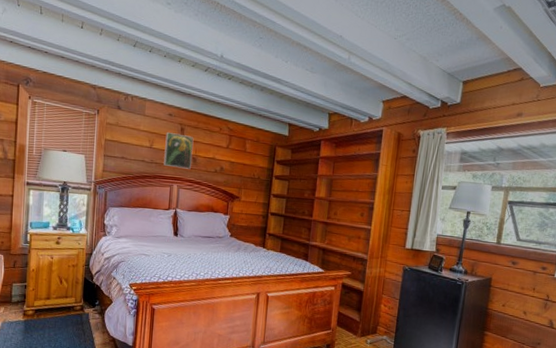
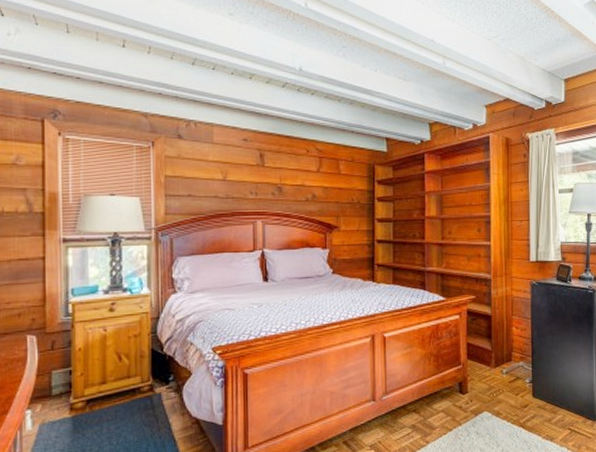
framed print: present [164,132,194,169] -> none [242,161,277,201]

